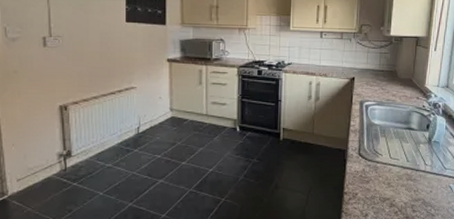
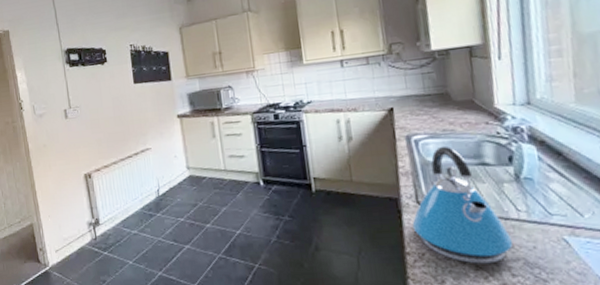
kettle: none [352,112,418,203] -> present [412,145,514,264]

